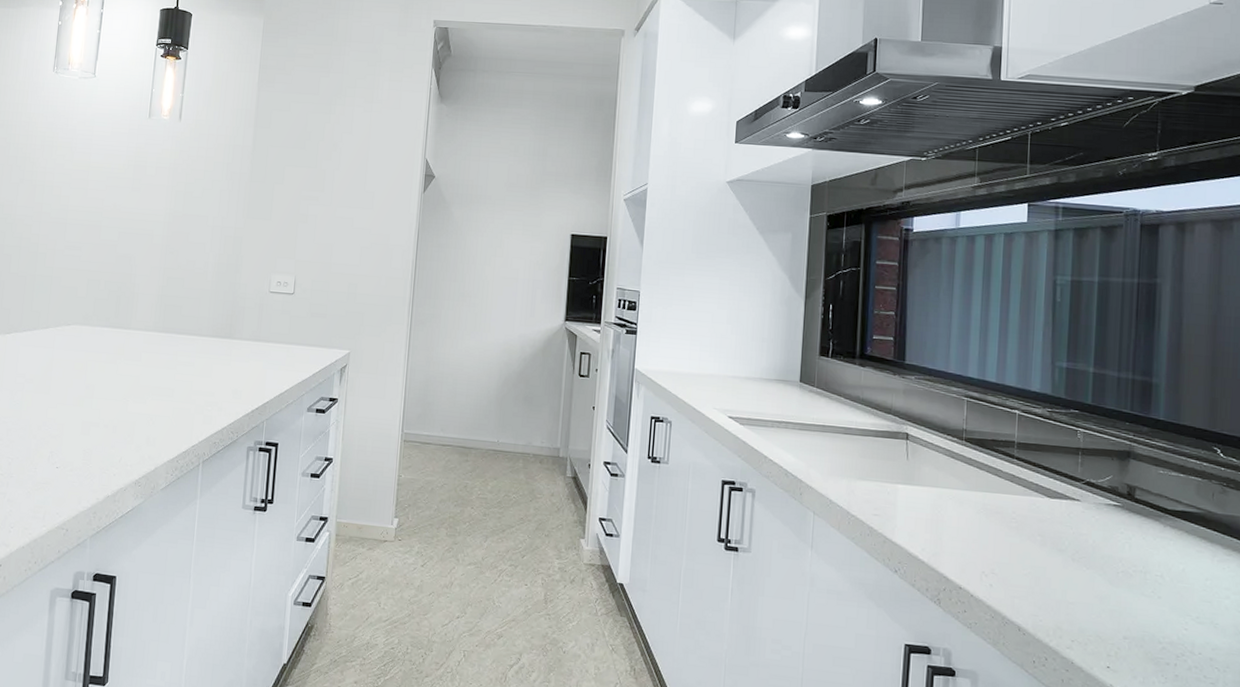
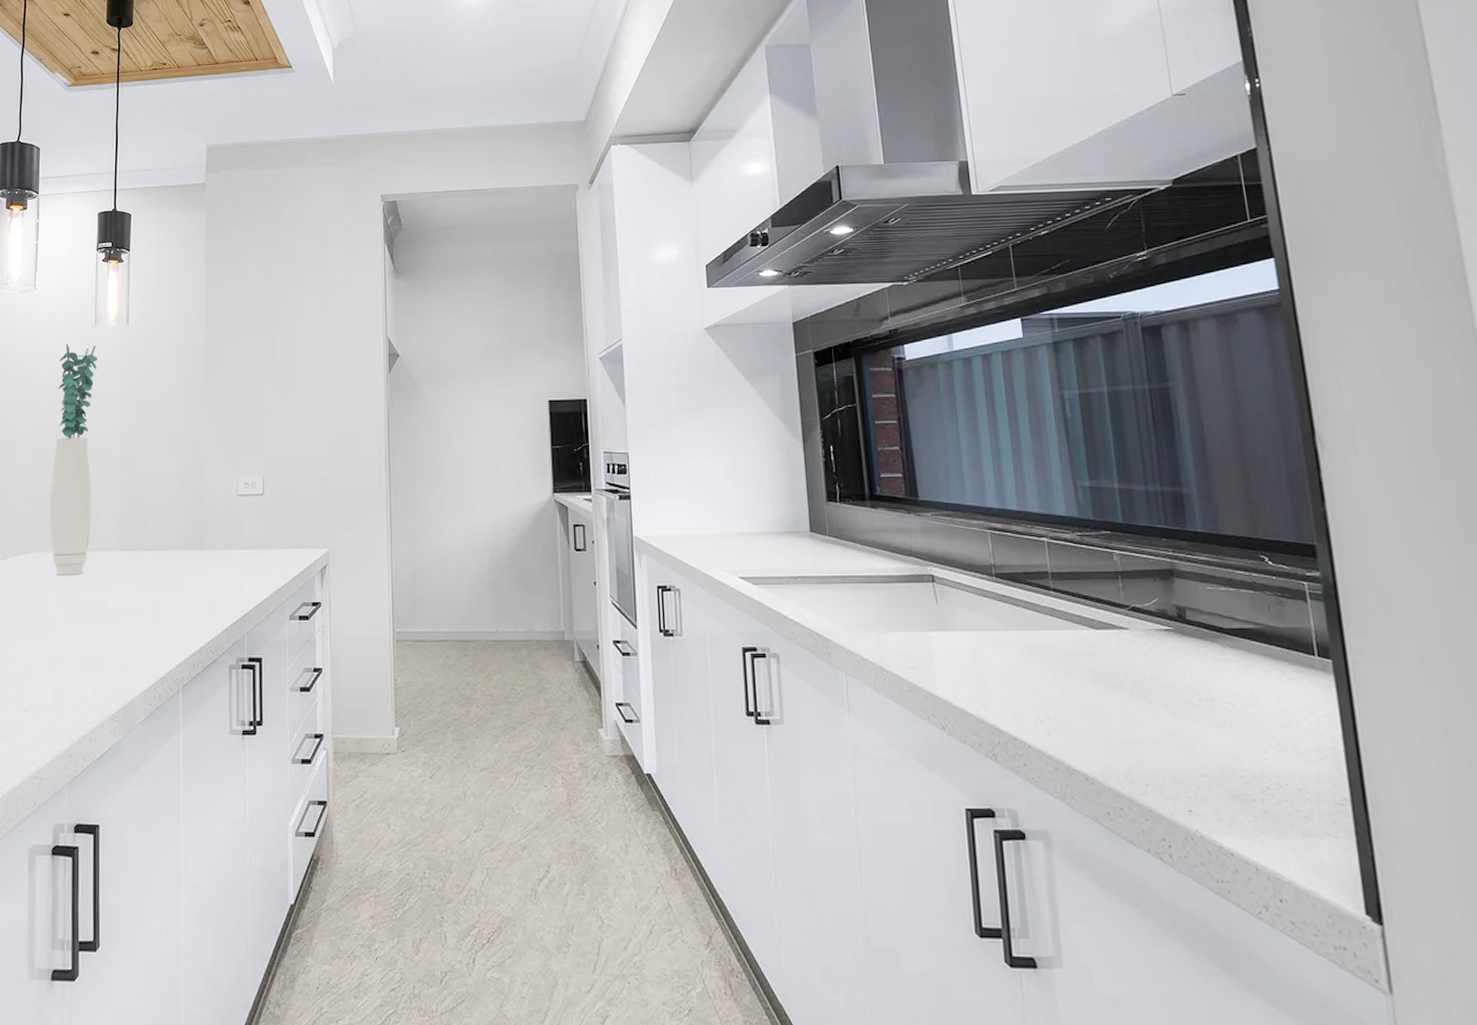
vase: none [91,132,150,351] -> present [49,343,98,577]

